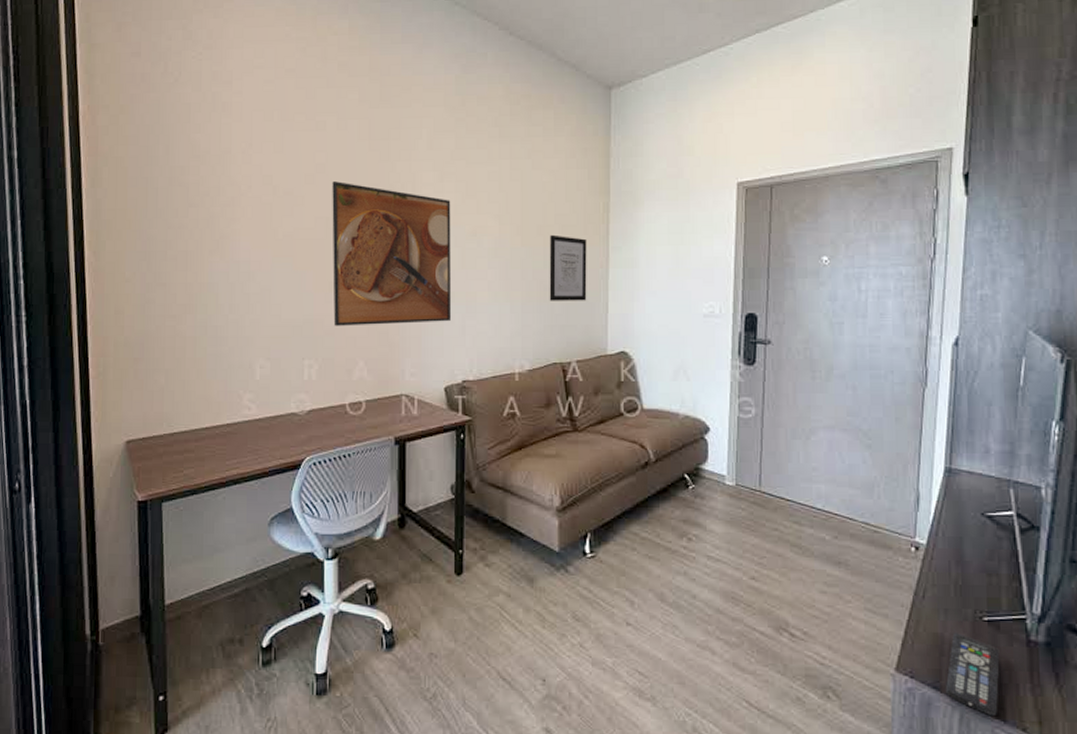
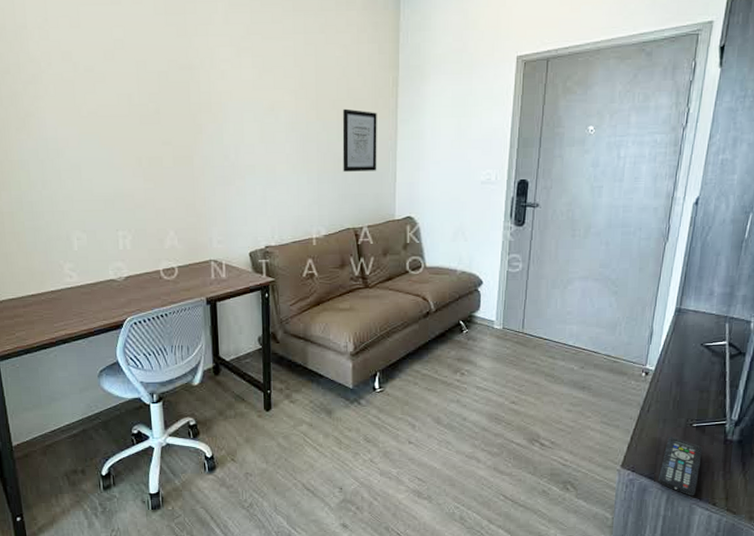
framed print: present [332,181,451,326] -> none [132,57,252,199]

